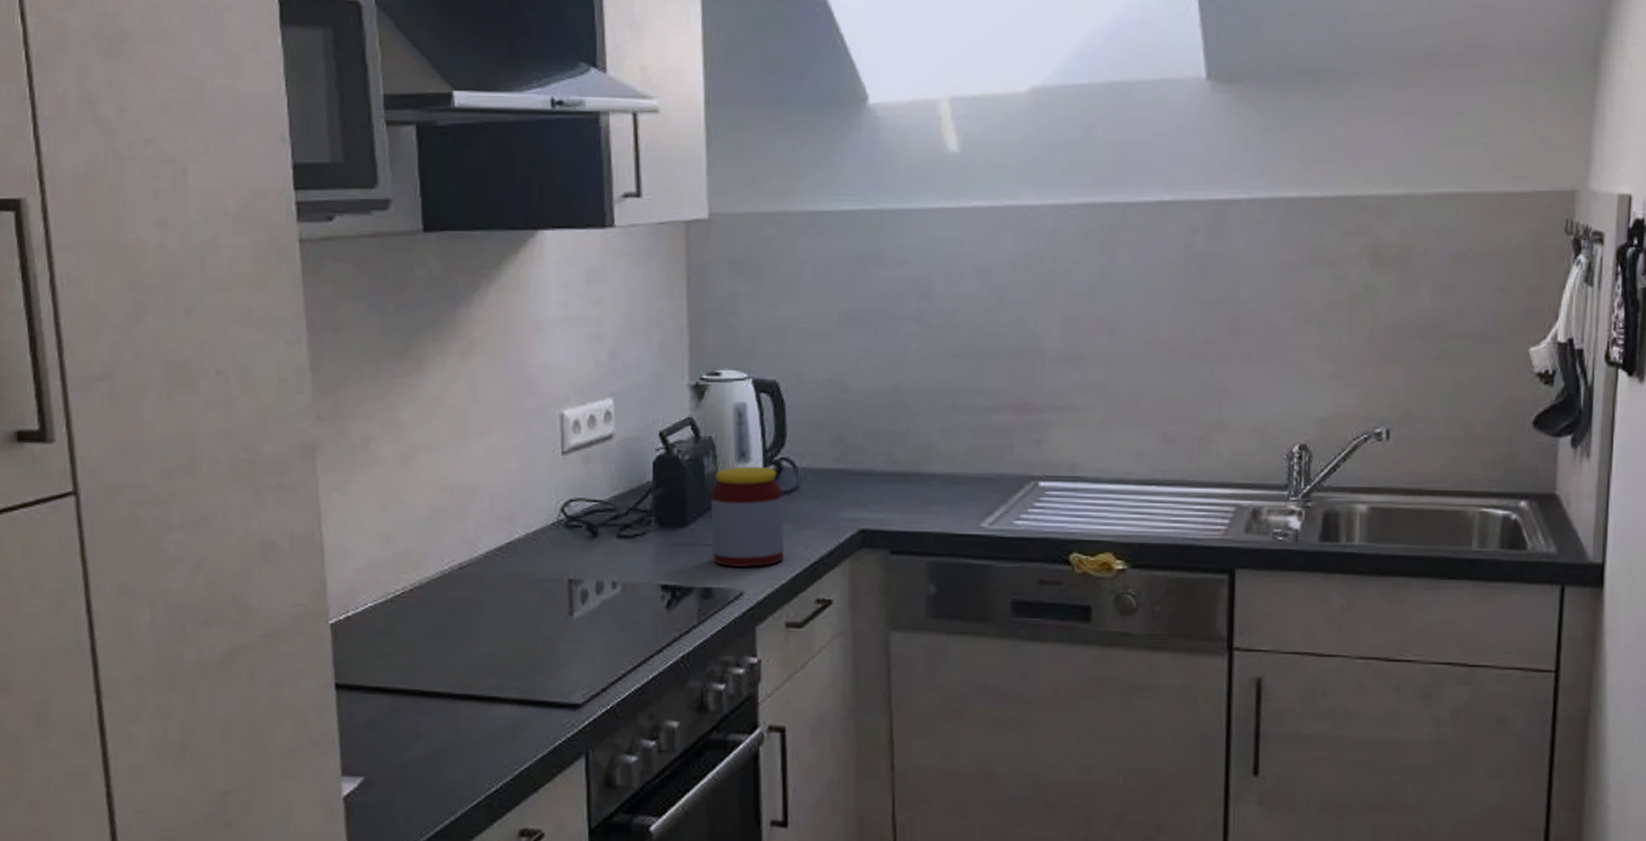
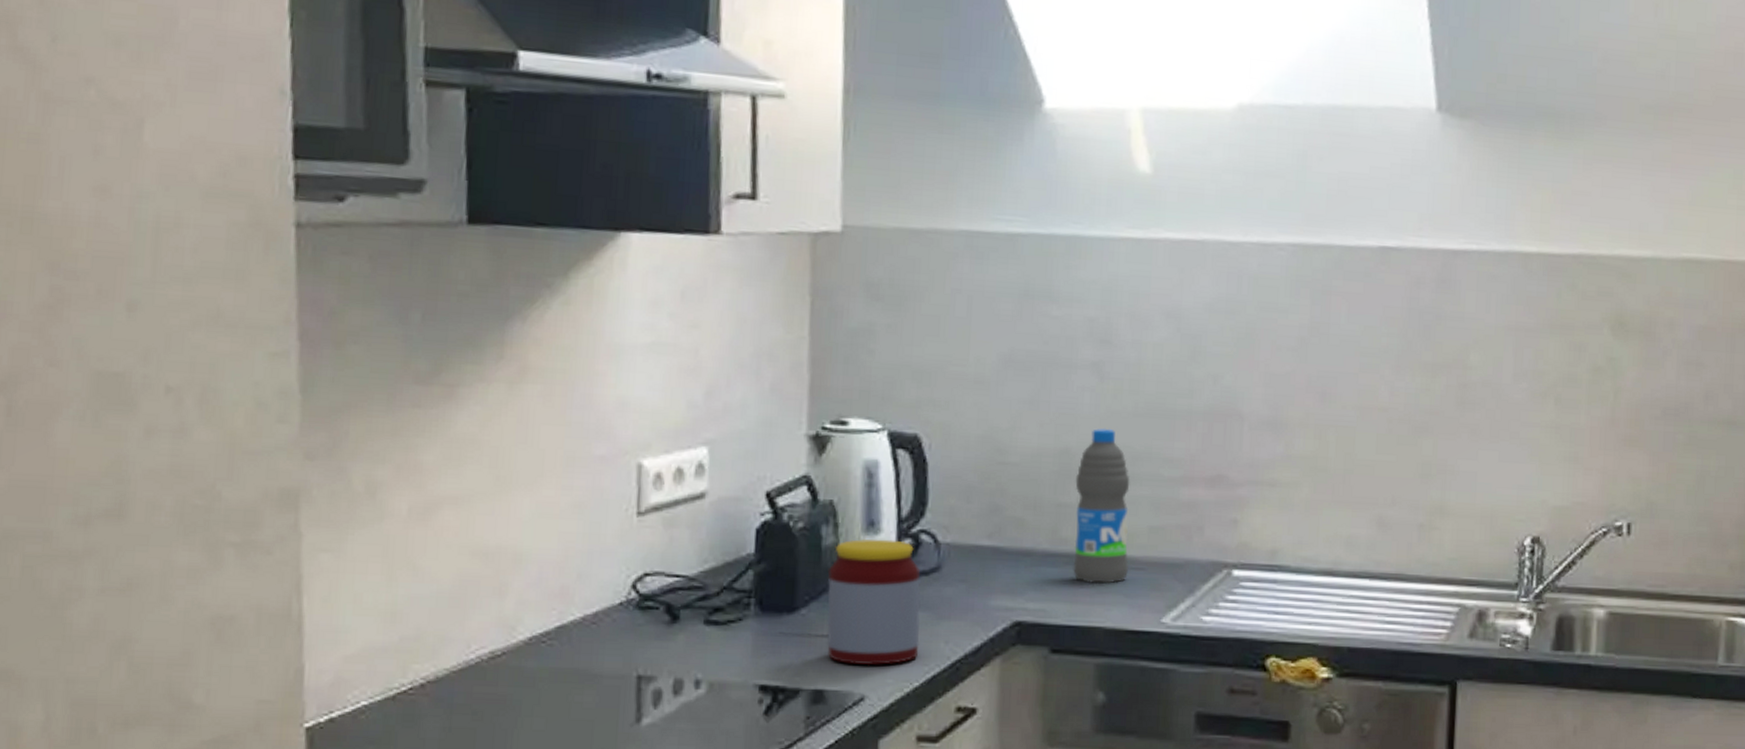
water bottle: none [905,368,951,496] -> present [1073,428,1131,584]

